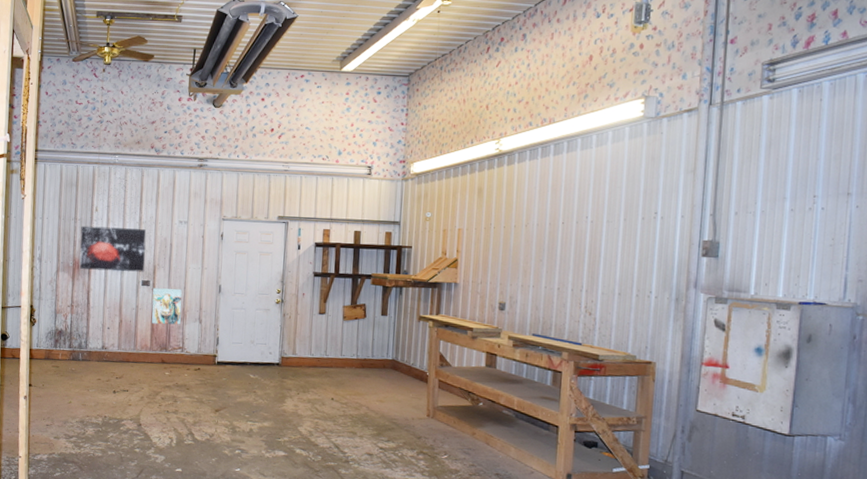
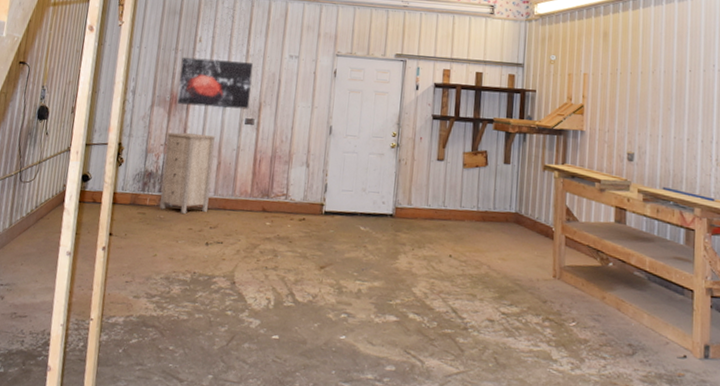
storage cabinet: none [71,294,117,366] -> present [160,132,216,214]
wall art: present [151,288,182,325] -> none [254,127,289,169]

